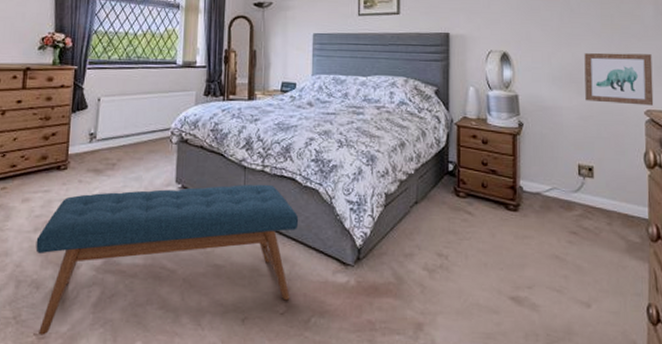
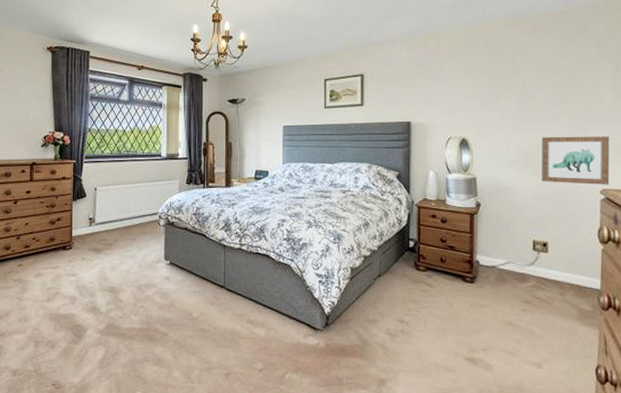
bench: present [35,184,299,335] -> none [49,260,273,385]

